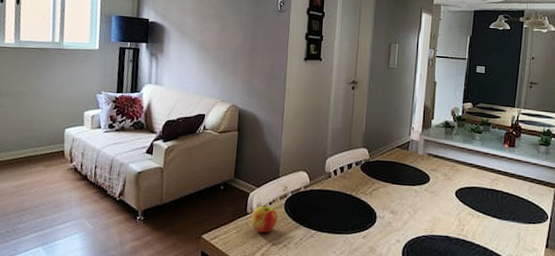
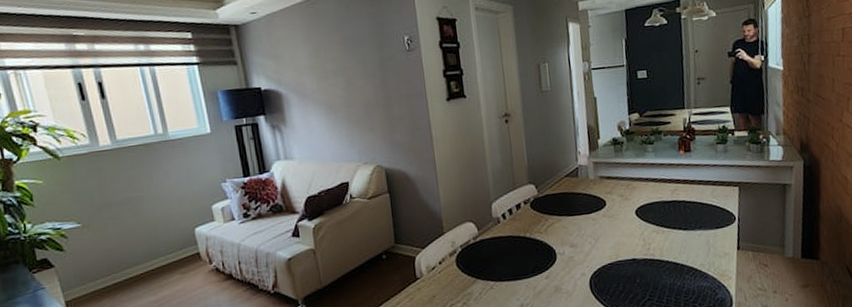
apple: present [251,206,279,233] -> none [422,266,452,296]

